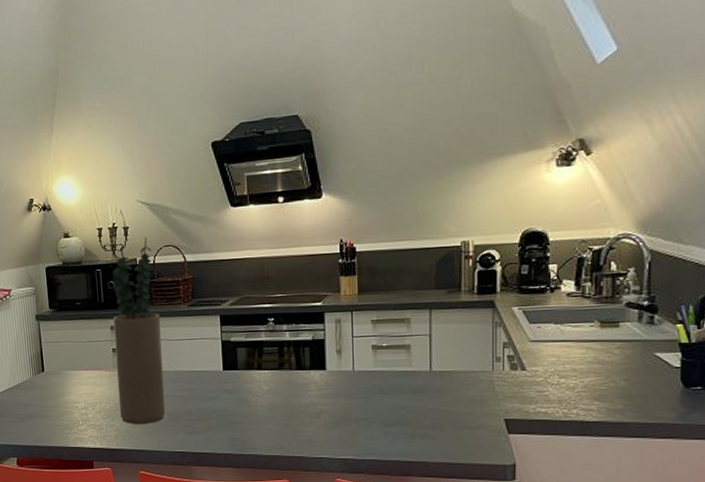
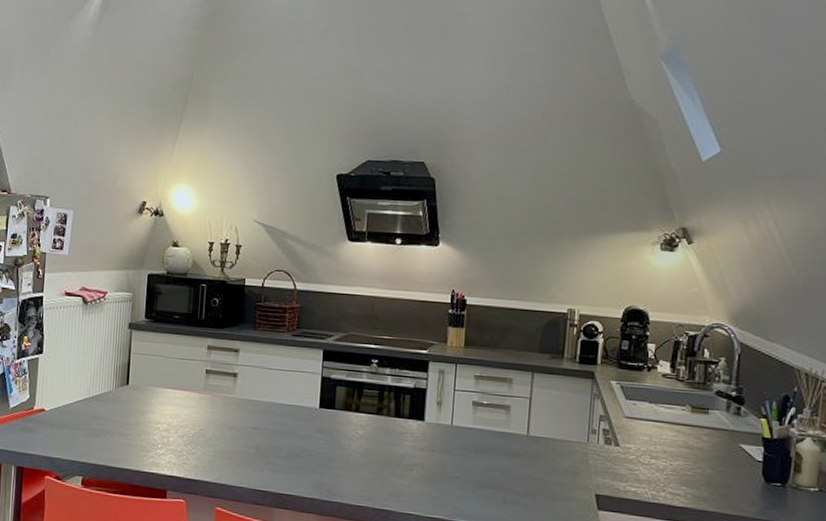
vase: present [112,237,165,424] -> none [204,258,262,456]

